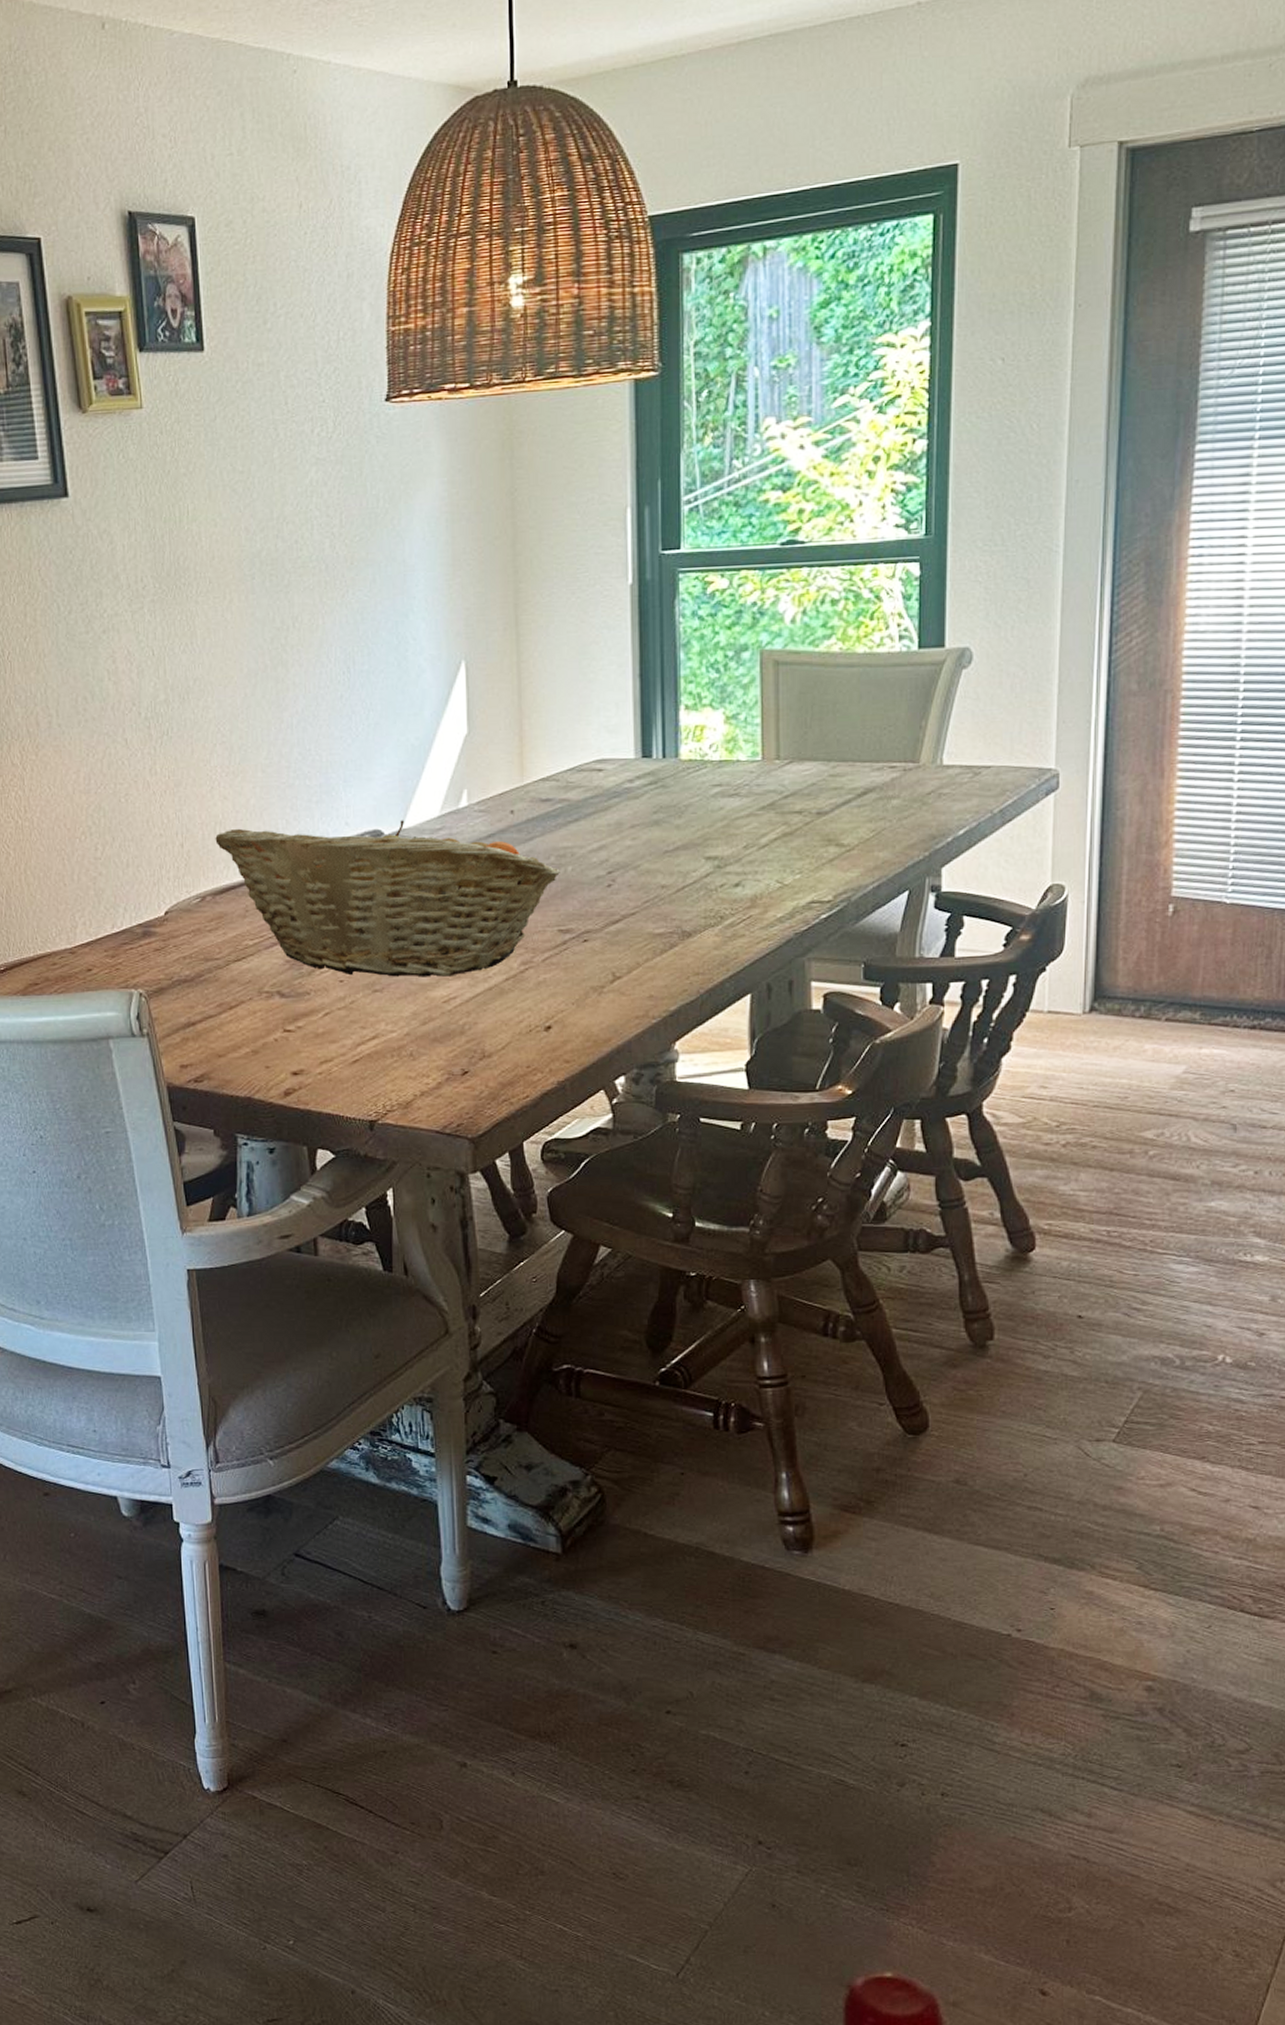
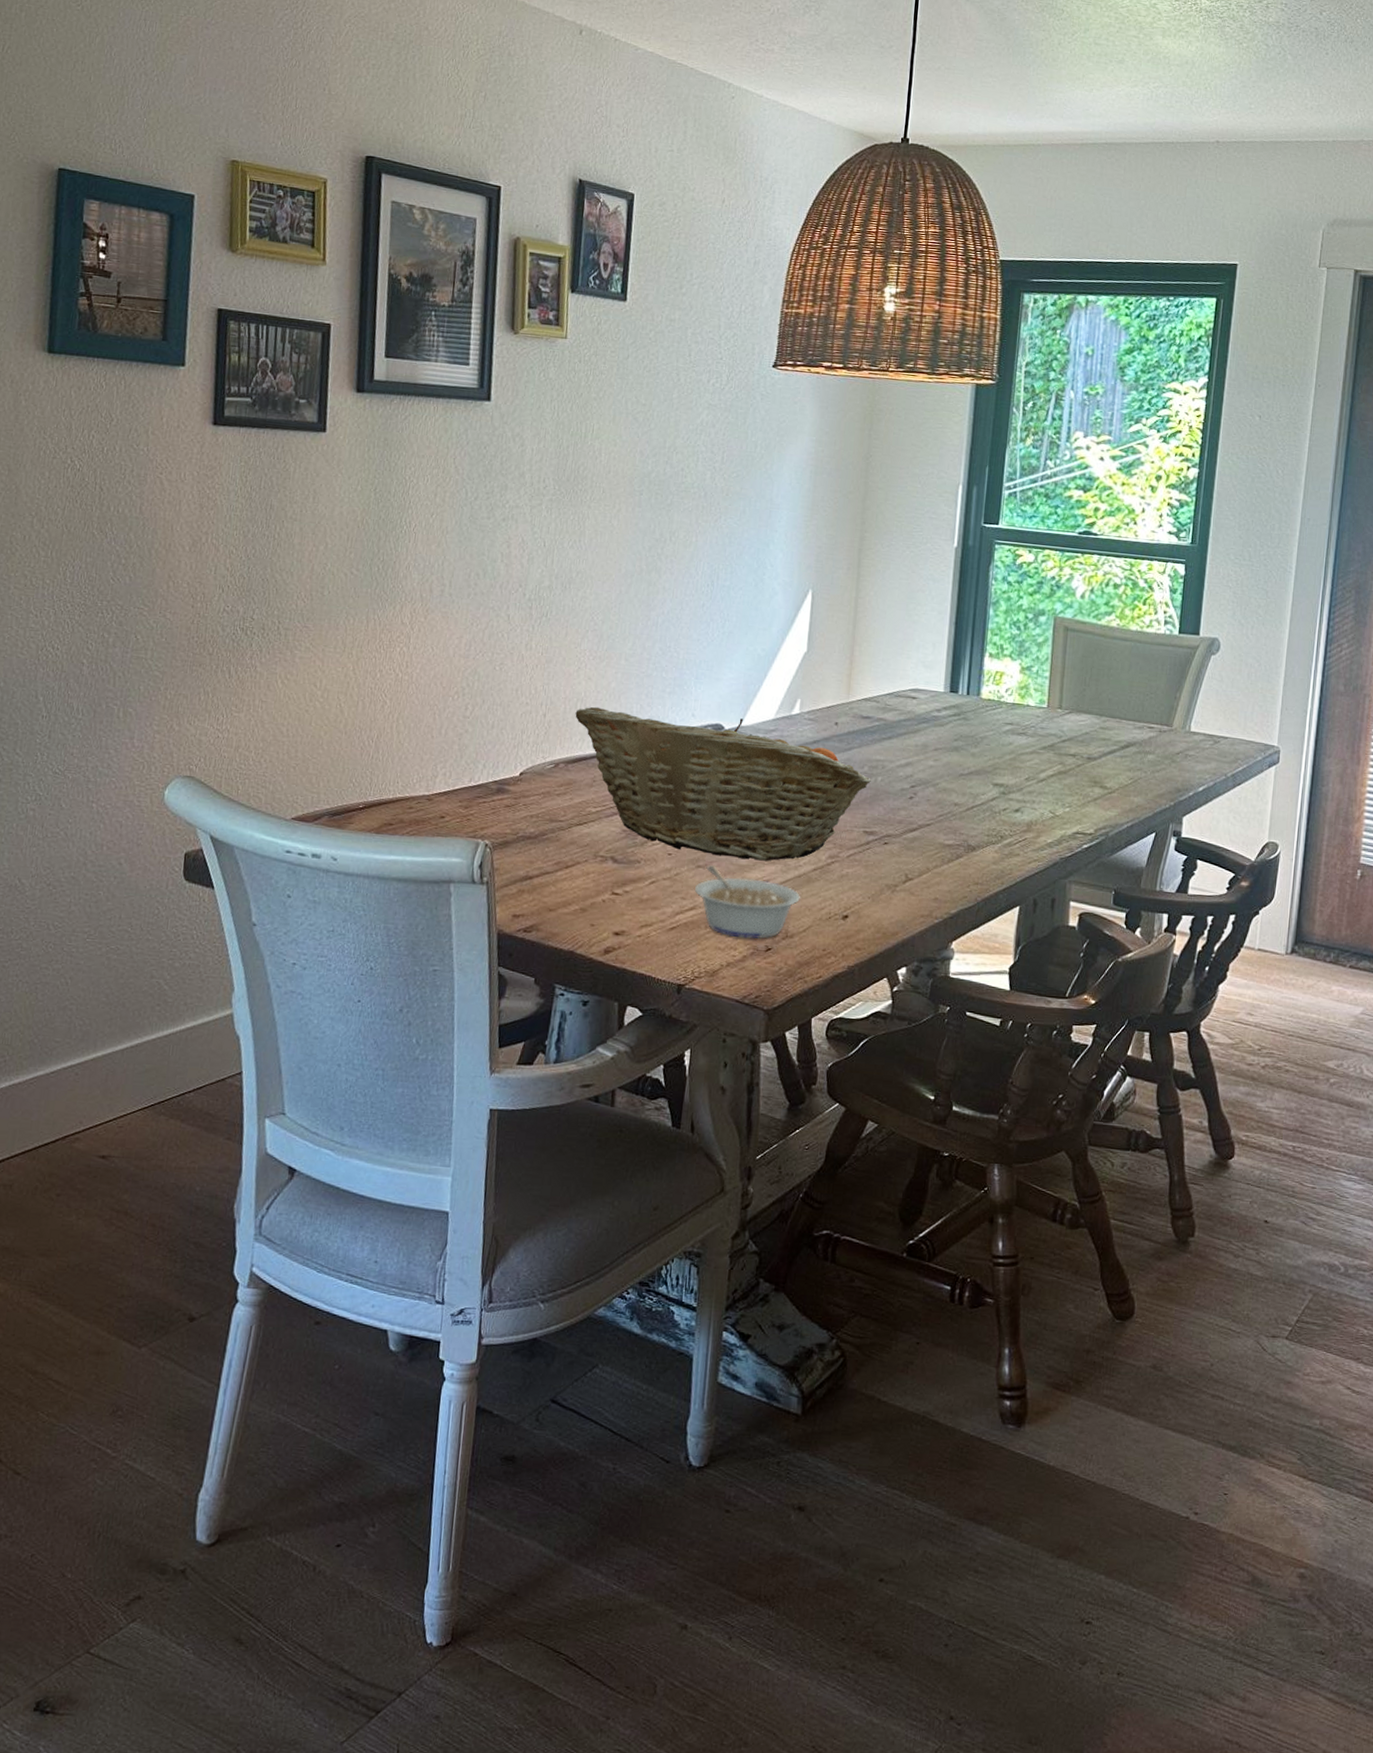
legume: none [375,988,494,1064] -> present [695,865,800,940]

